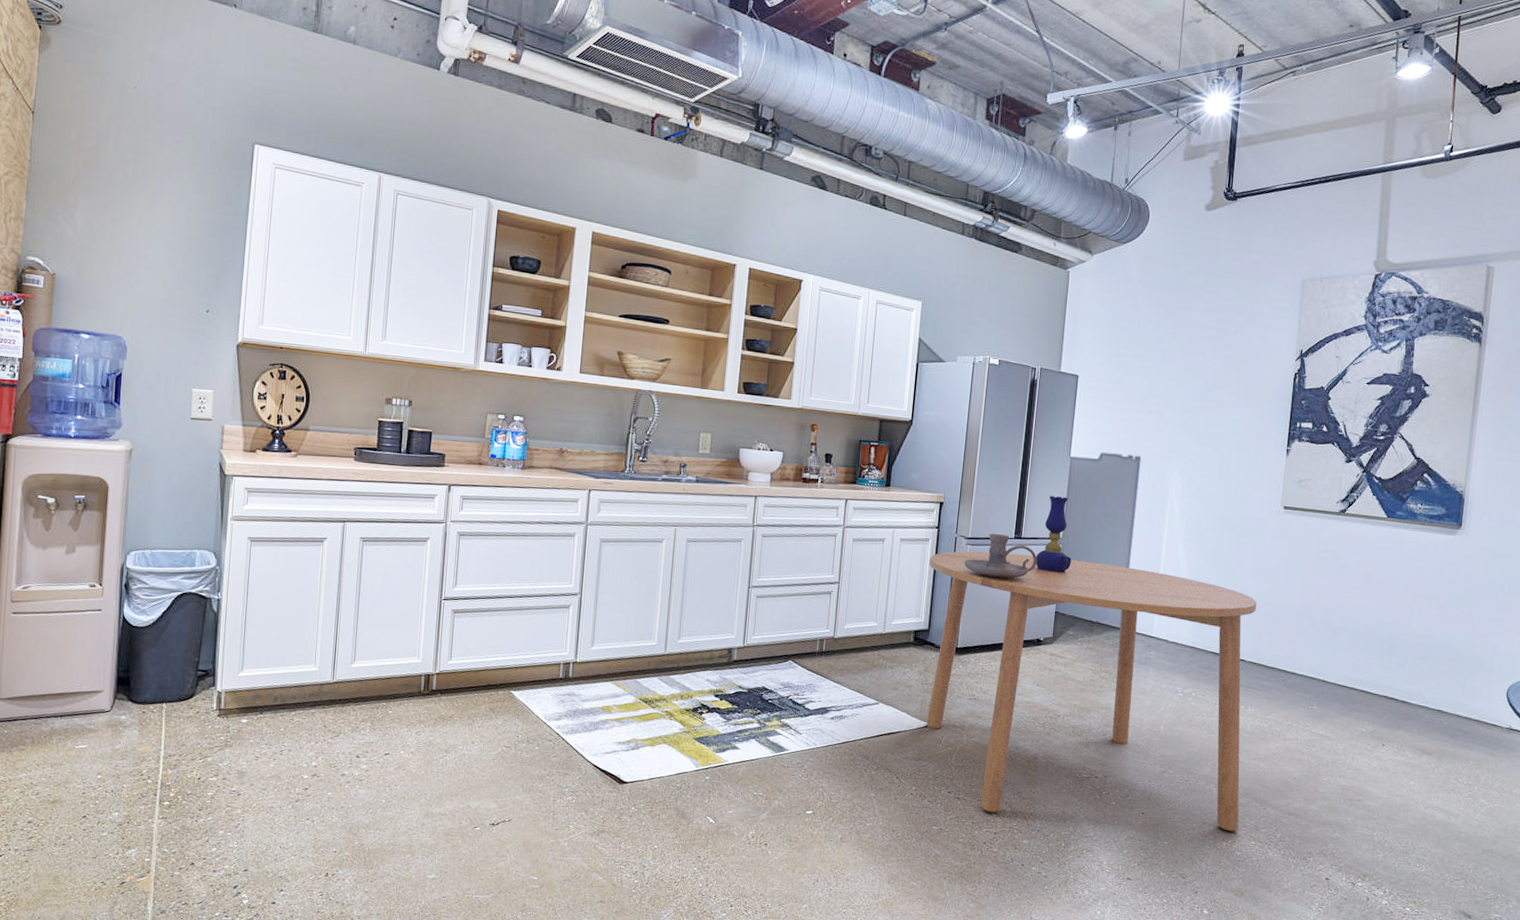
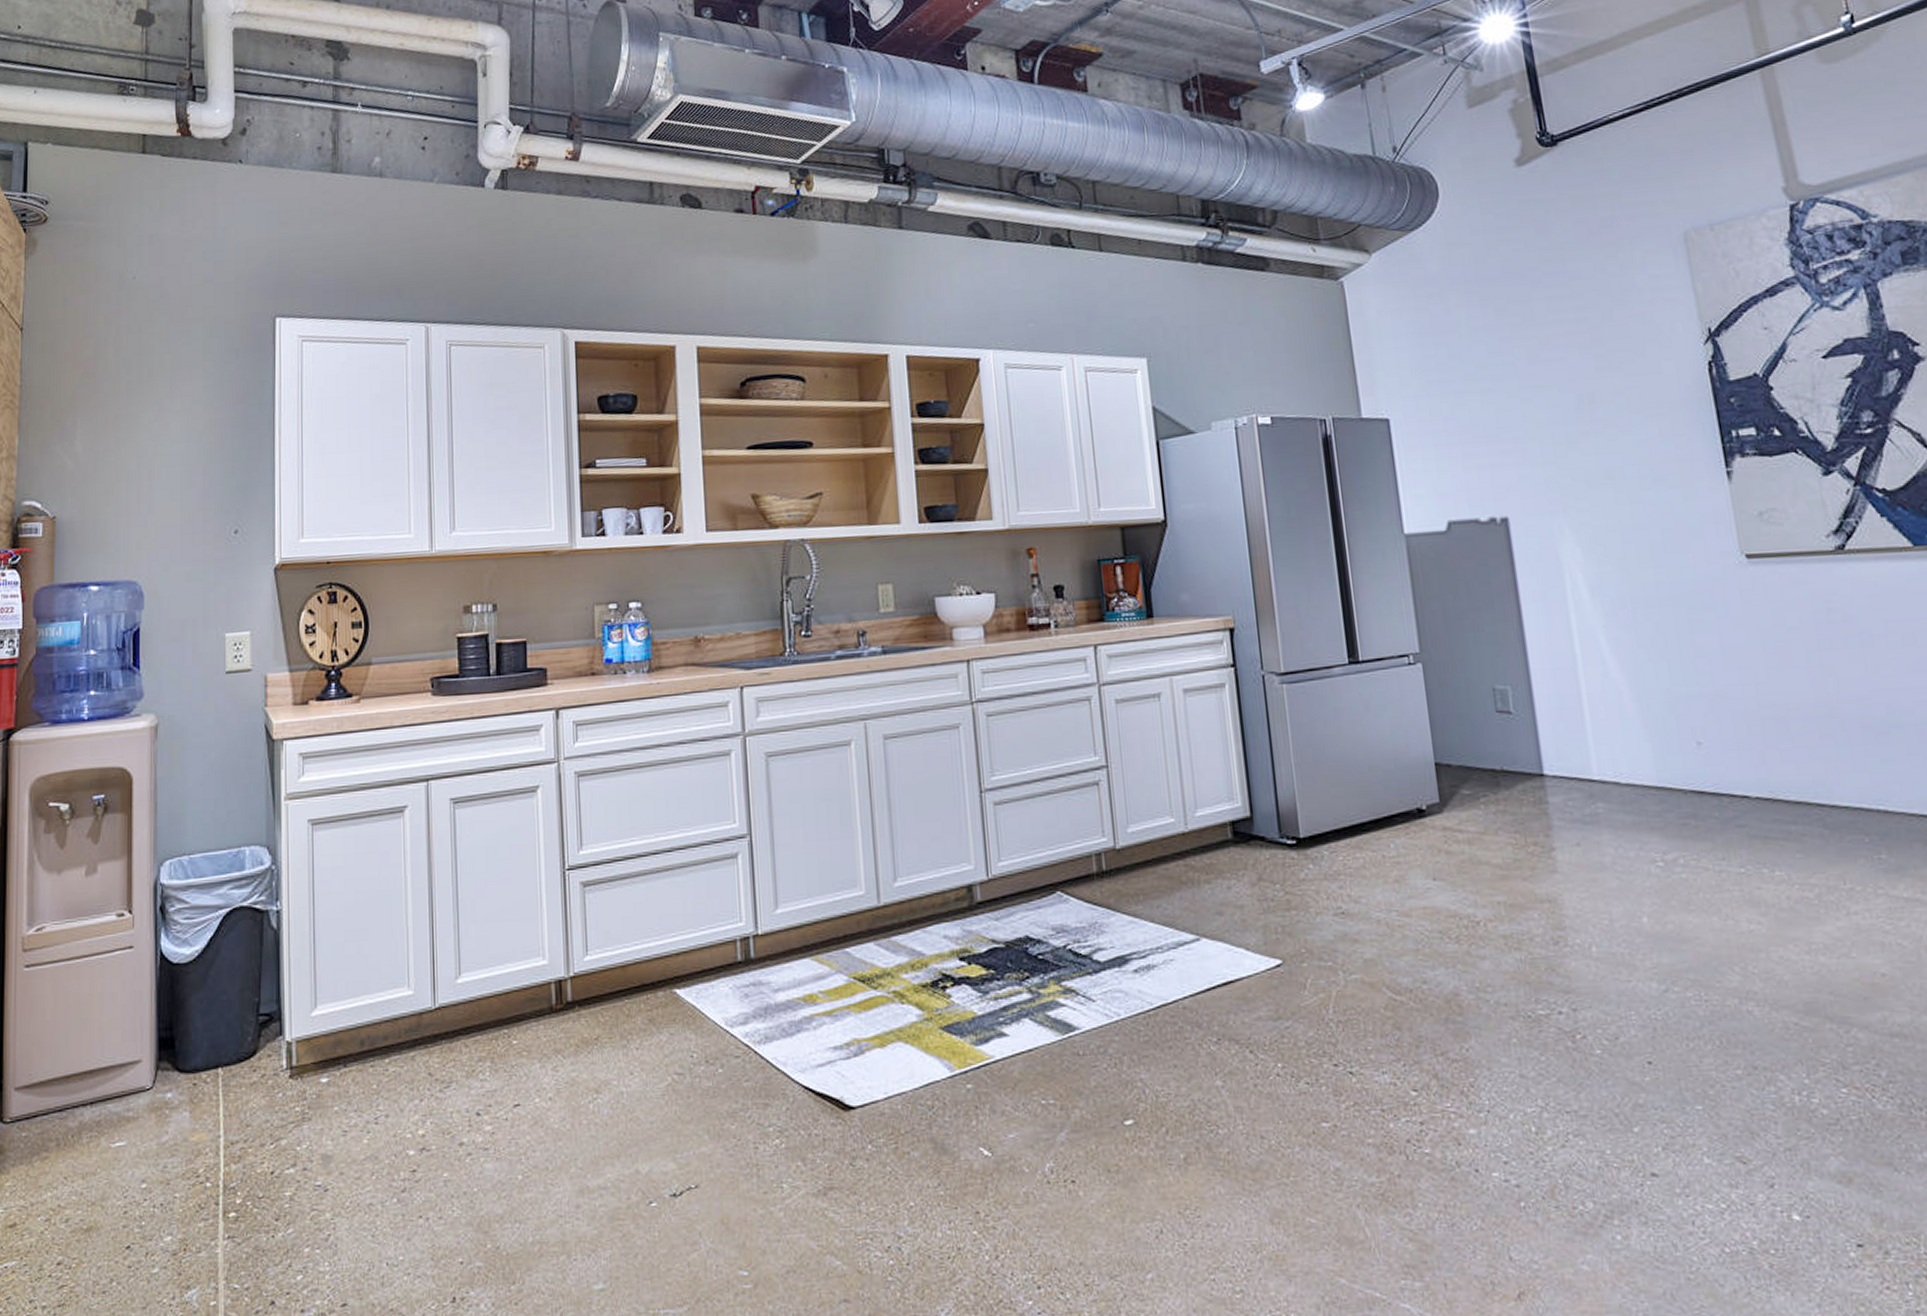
dining table: present [926,551,1257,832] -> none [1231,680,1815,1090]
candle holder: present [964,534,1037,579] -> none [1282,661,1391,726]
oil lamp: present [1035,496,1072,574] -> none [1386,593,1442,706]

